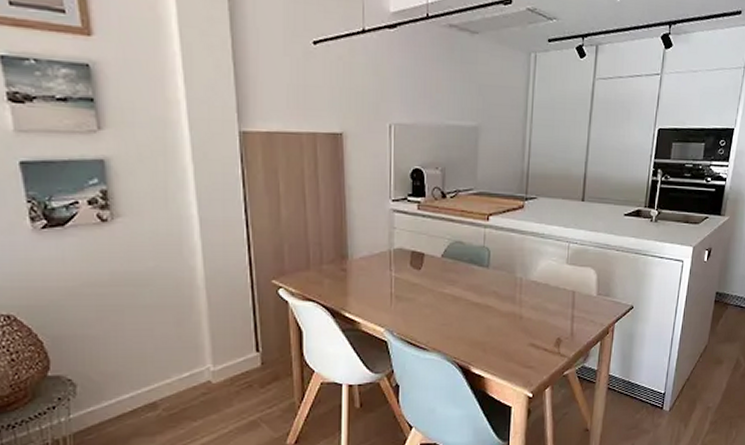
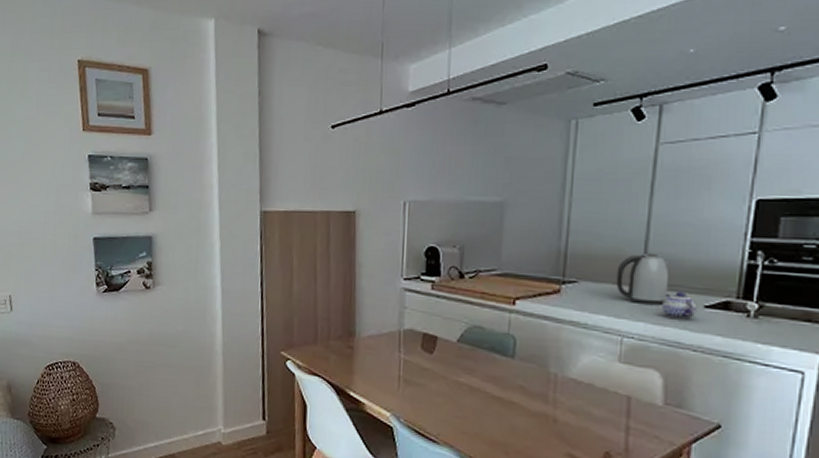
kettle: none [565,172,602,216] -> present [616,252,670,306]
teapot: none [596,202,620,226] -> present [662,290,698,320]

